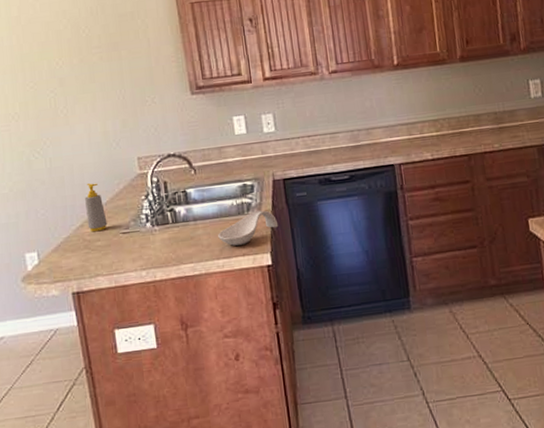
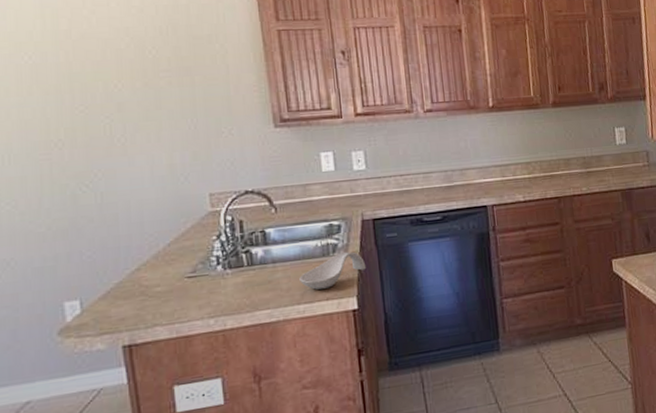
soap bottle: present [85,183,108,232] -> none [143,221,170,277]

